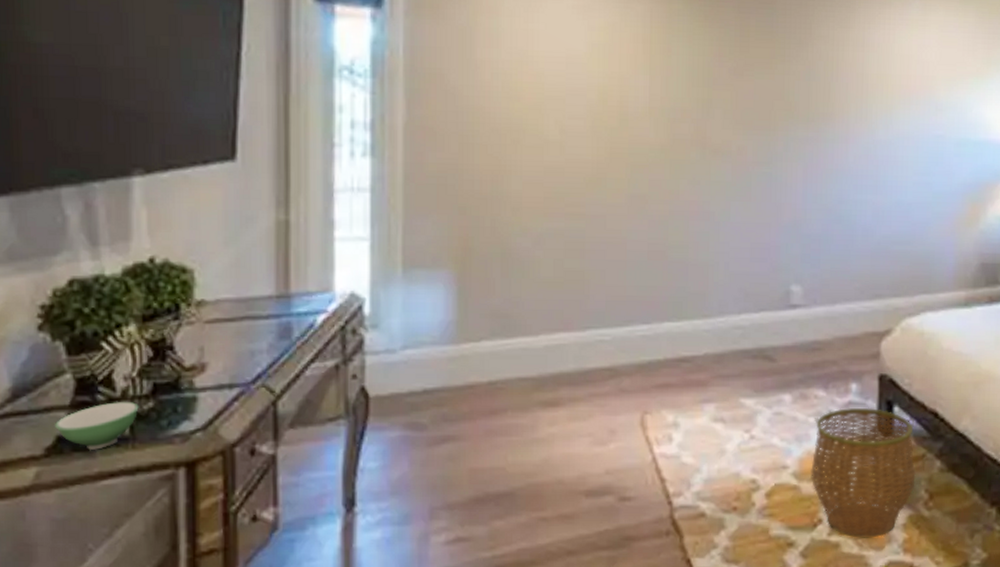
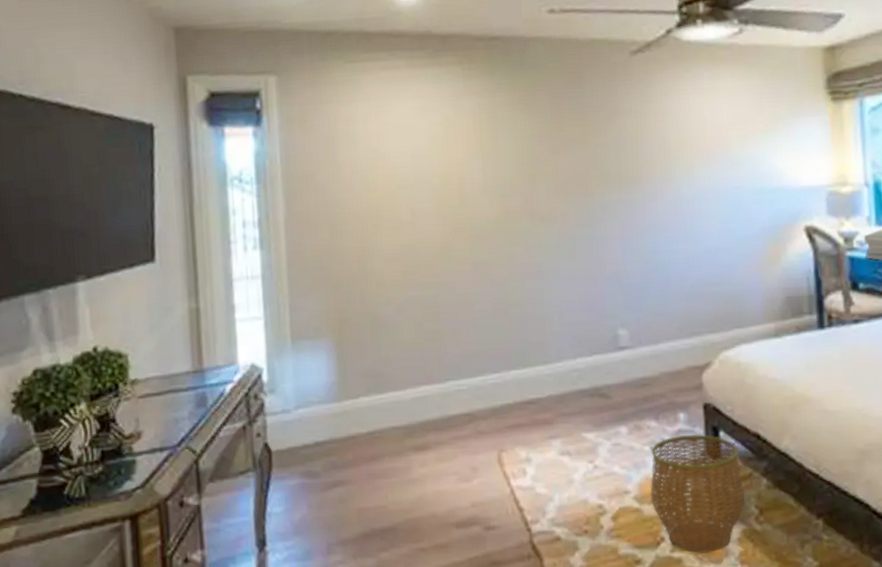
bowl: present [54,402,139,450] -> none [27,468,92,509]

